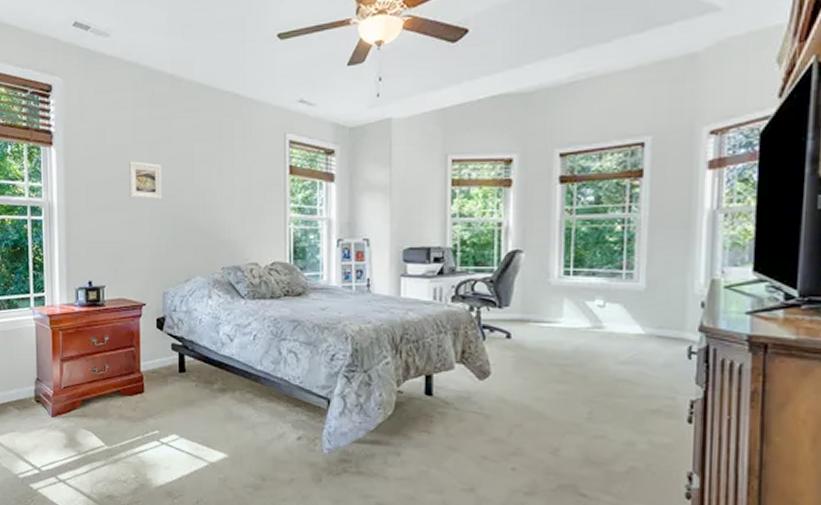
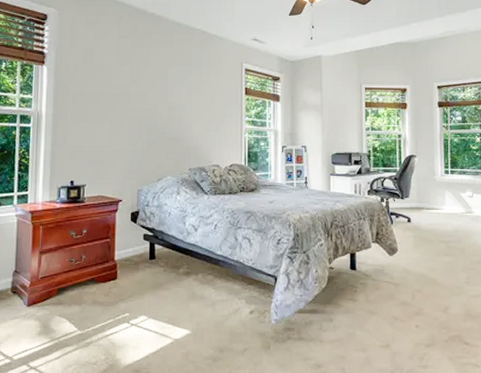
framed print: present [129,161,162,199] -> none [111,80,141,112]

